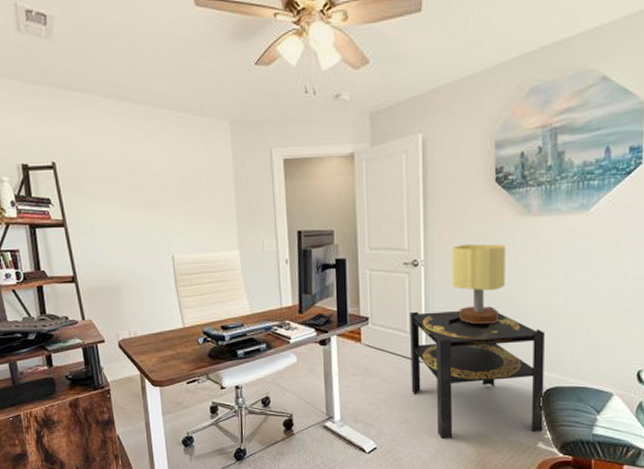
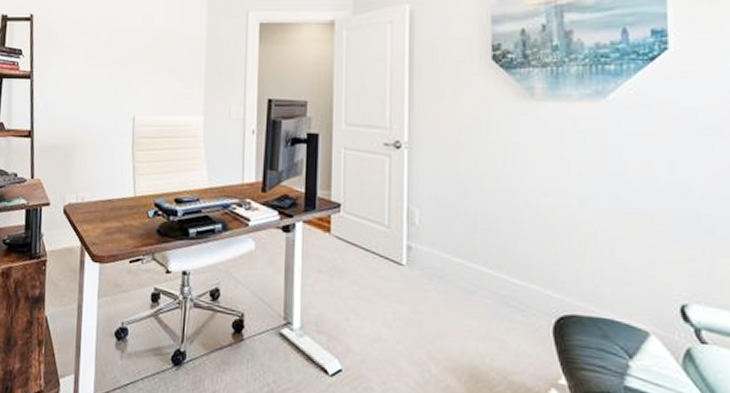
side table: present [410,306,545,440] -> none [388,201,557,374]
table lamp: present [452,244,505,325] -> none [441,128,504,225]

